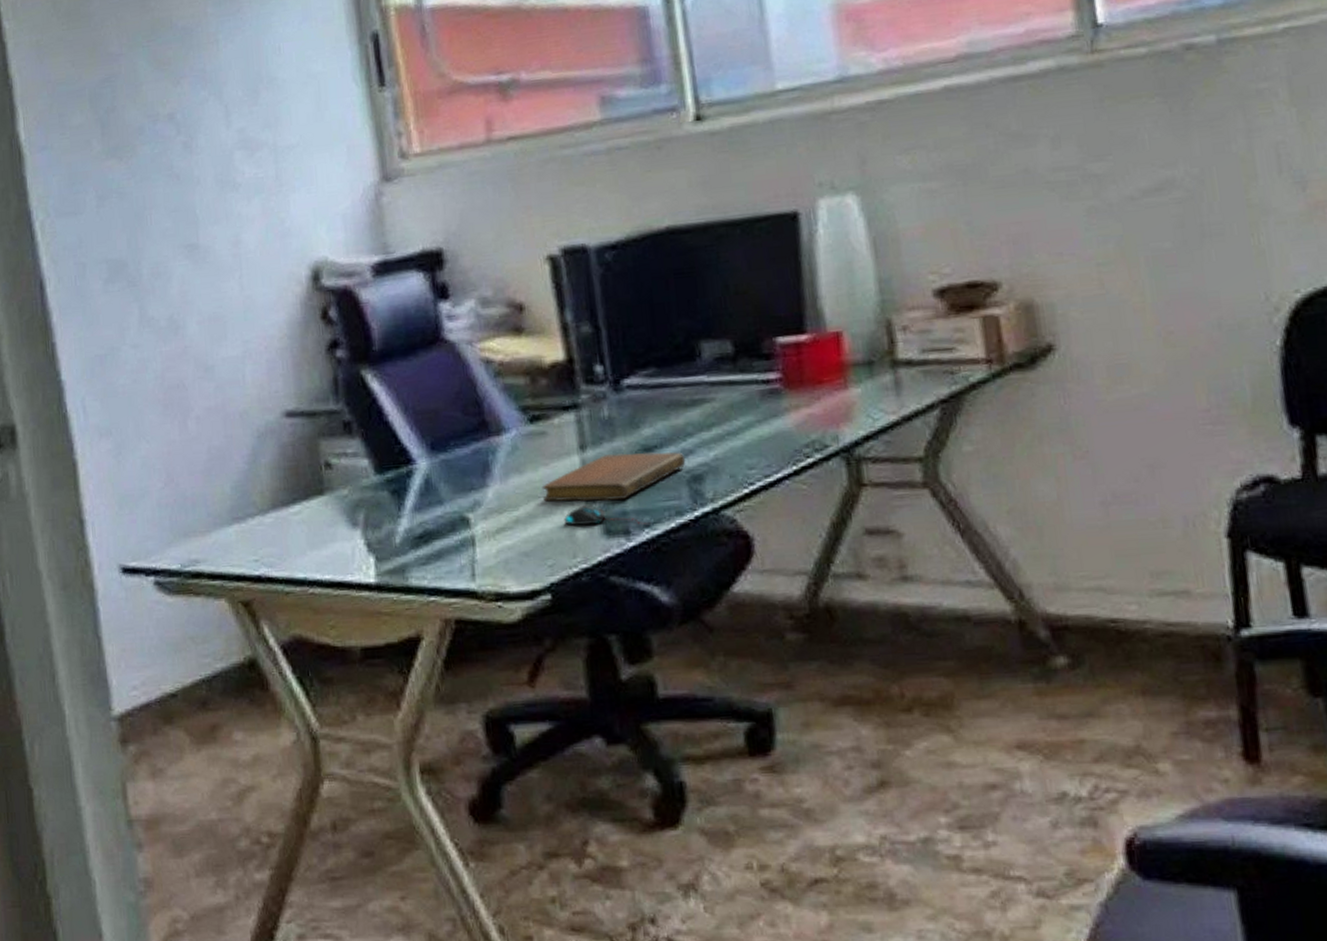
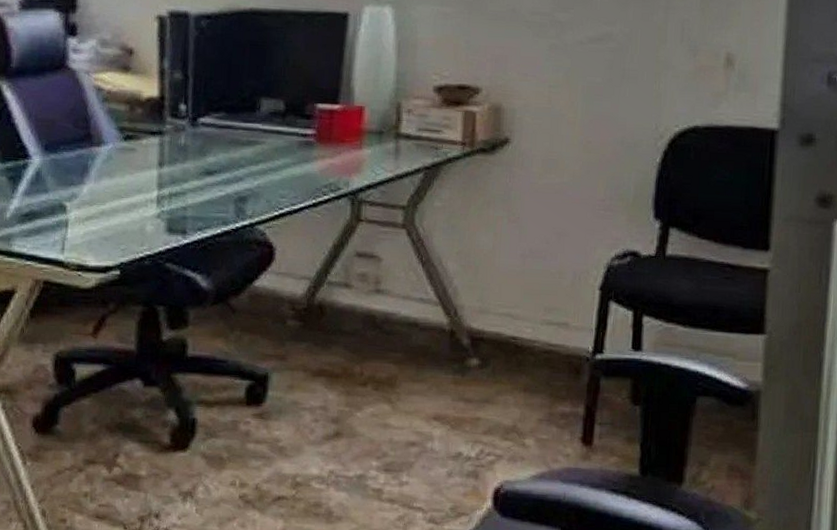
notebook: present [541,451,686,502] -> none [125,172,236,207]
mouse: present [564,504,652,526] -> none [138,207,204,228]

